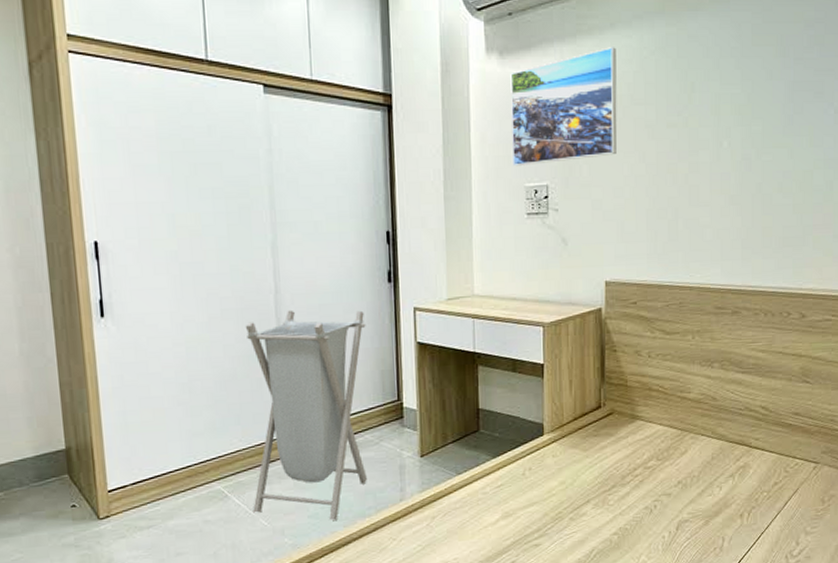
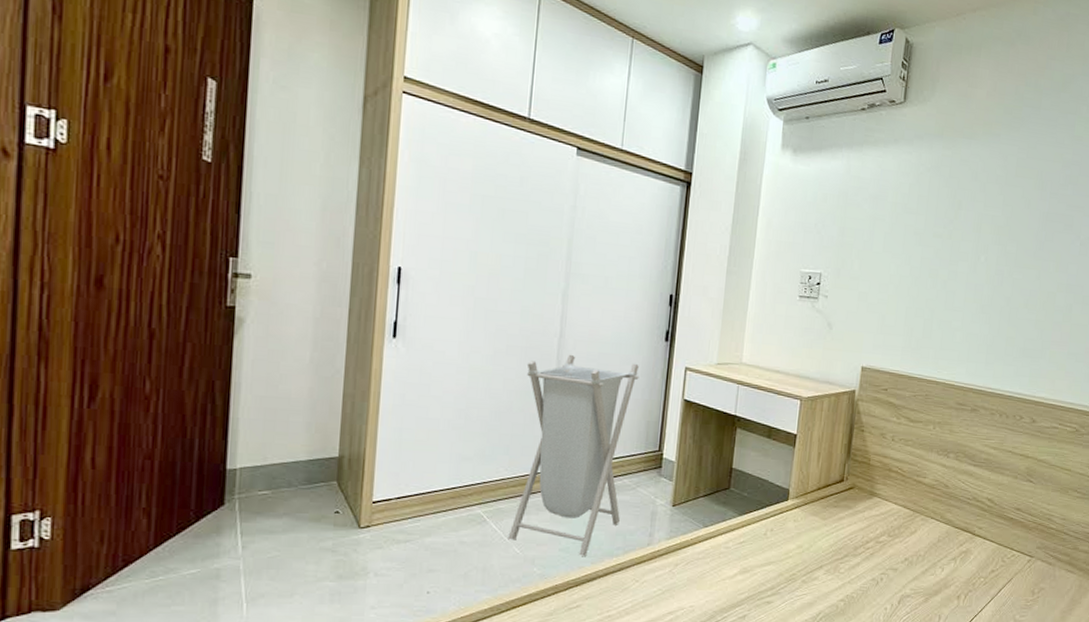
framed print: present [510,47,617,167] -> none [792,159,897,255]

